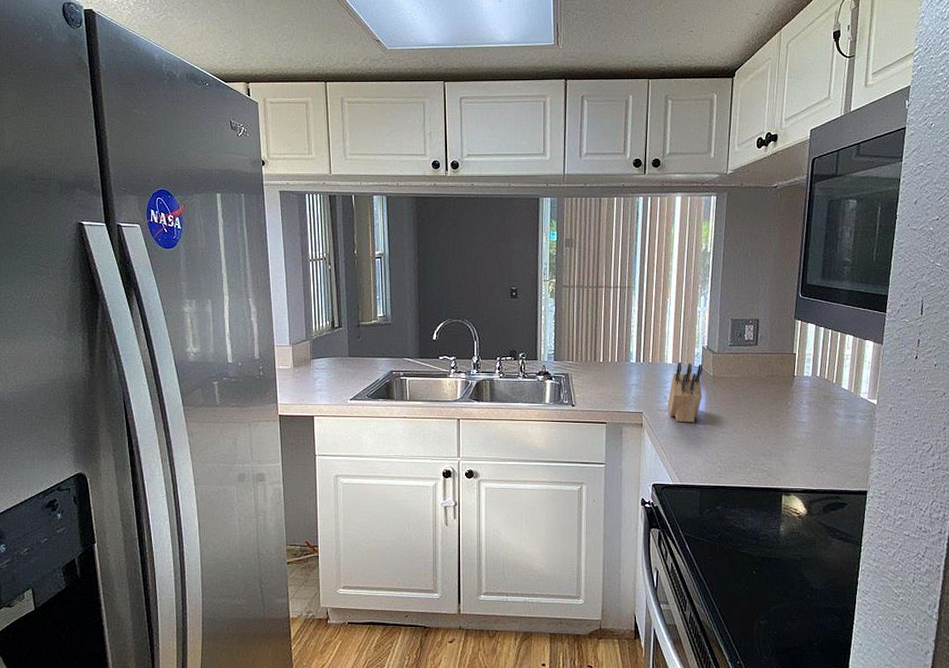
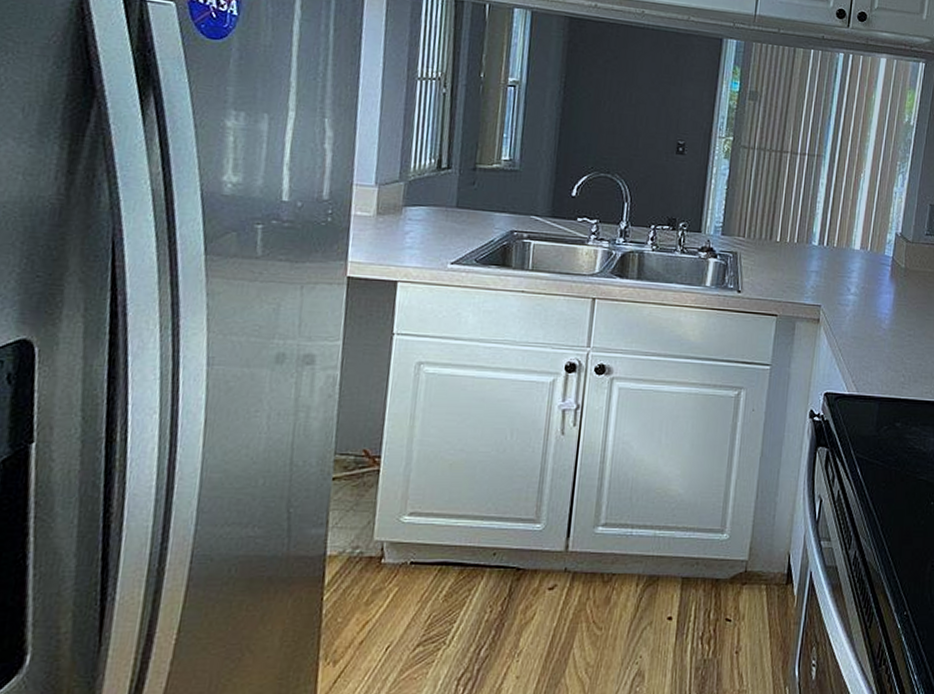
knife block: present [667,362,702,423] -> none [850,249,894,322]

